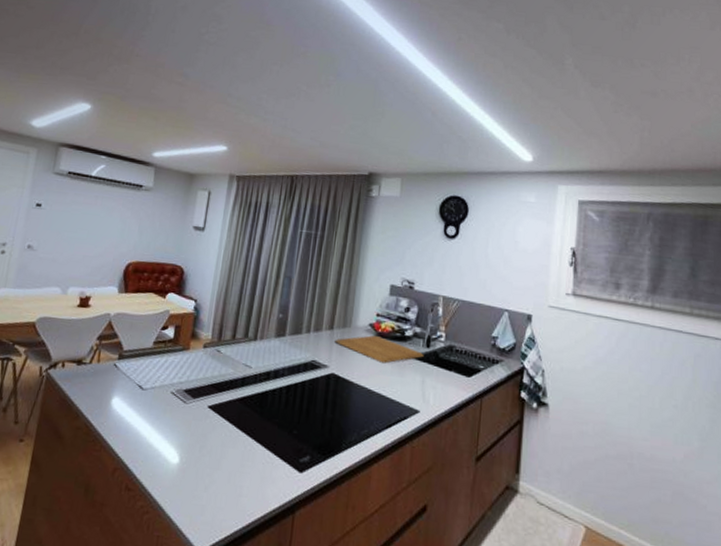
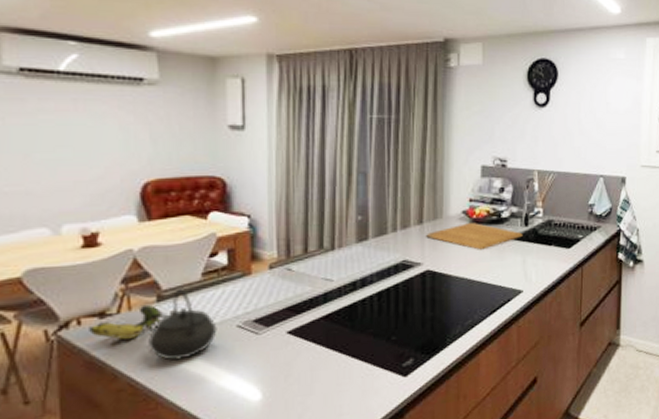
banana: none [68,360,122,386] -> present [89,304,166,340]
kettle: none [104,352,157,413] -> present [147,289,217,361]

